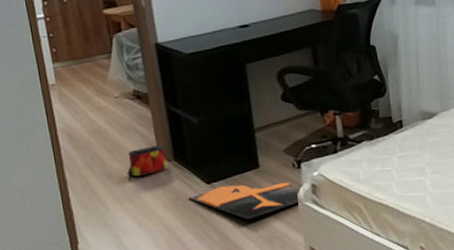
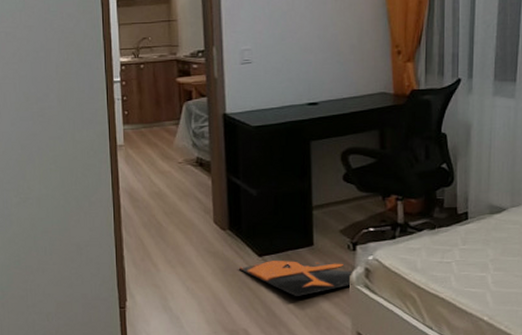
bag: present [126,145,168,177] -> none [181,213,222,242]

